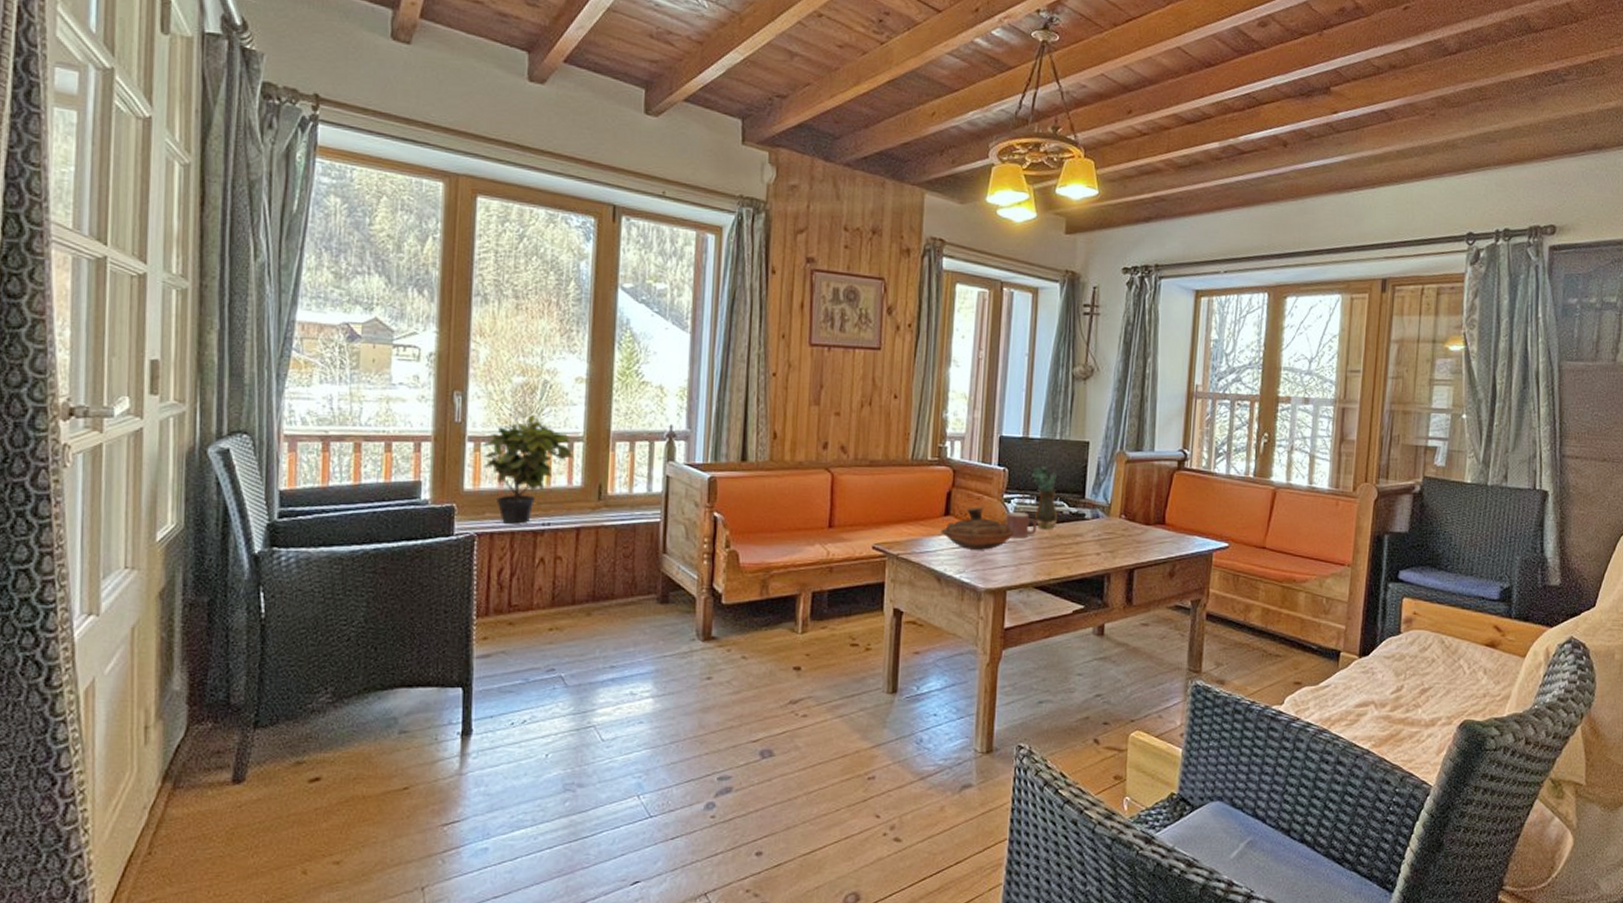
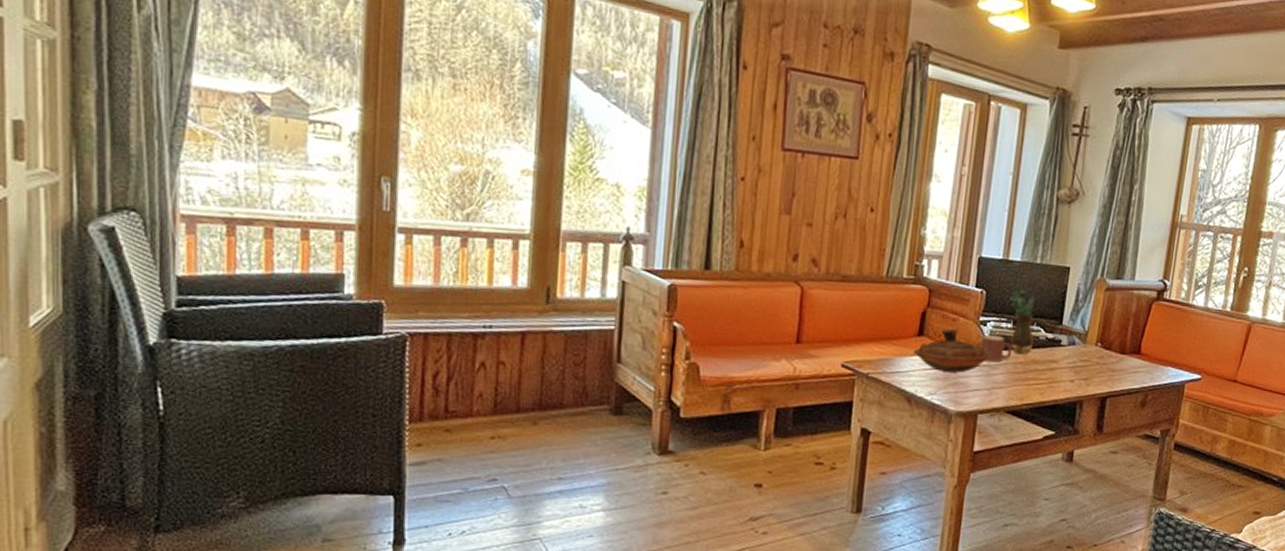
potted plant: present [481,414,573,524] -> none [413,206,519,325]

